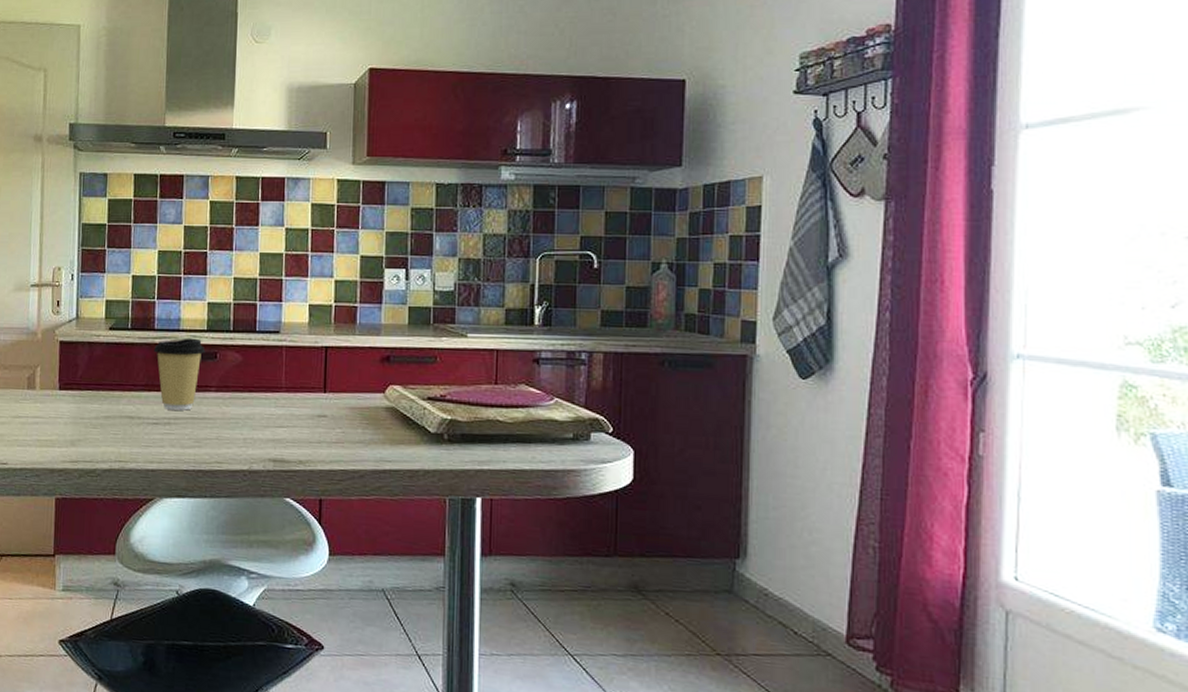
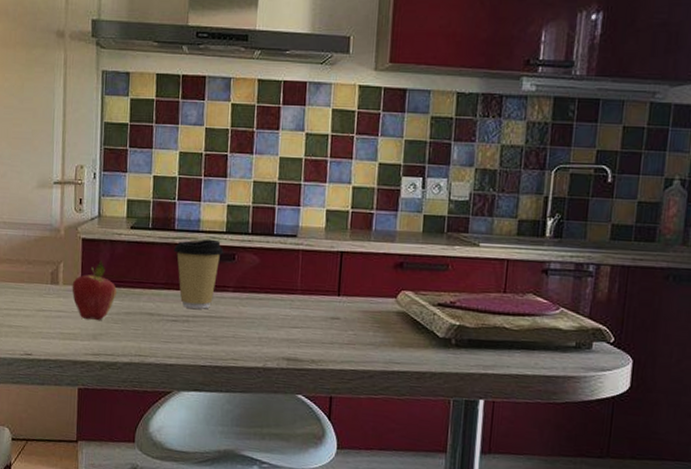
fruit: none [49,362,95,426] -> present [72,259,117,321]

